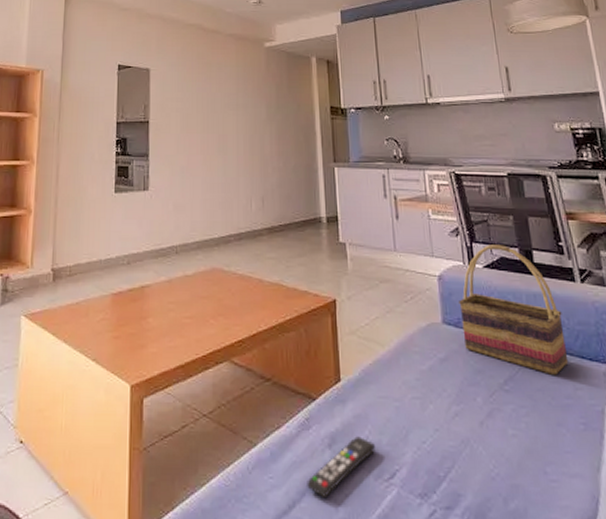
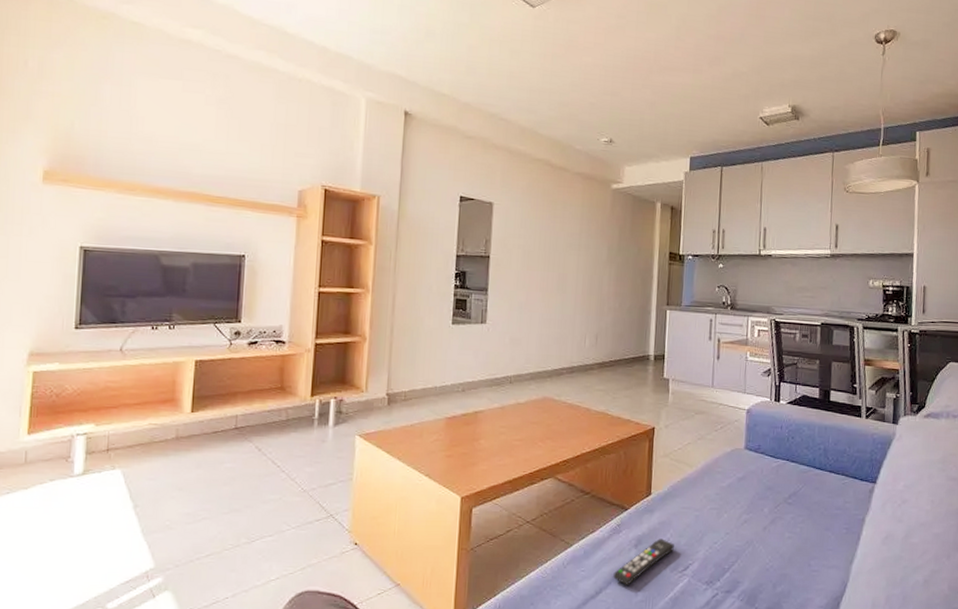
woven basket: present [458,245,569,376] -> none [760,384,846,492]

